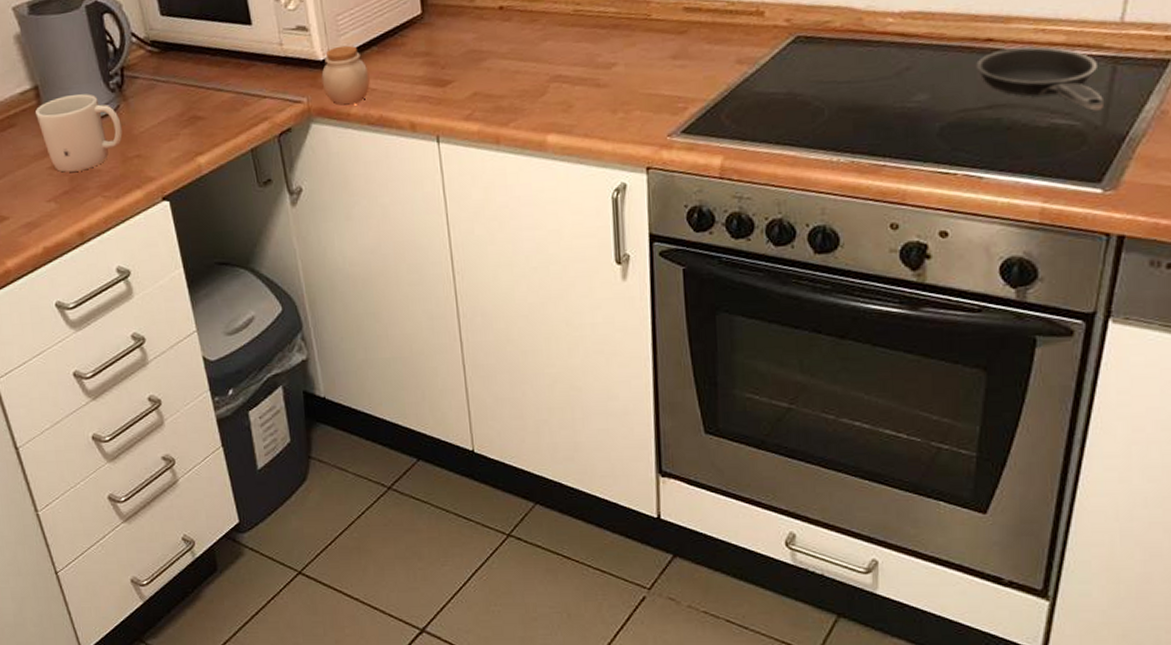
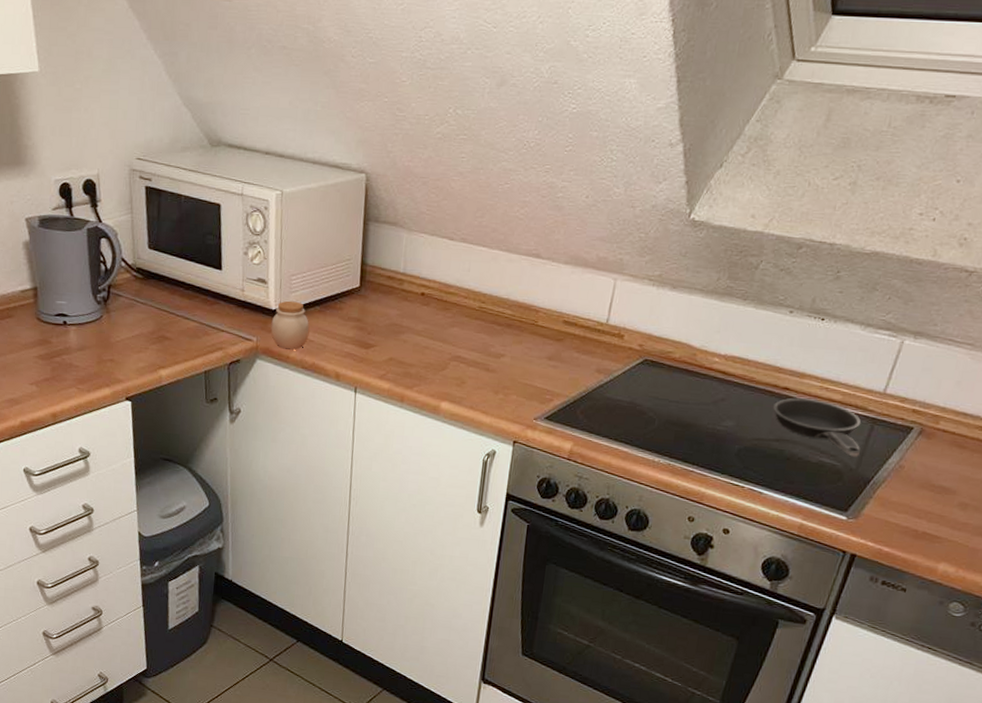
mug: present [35,93,123,173] -> none [32,300,102,364]

